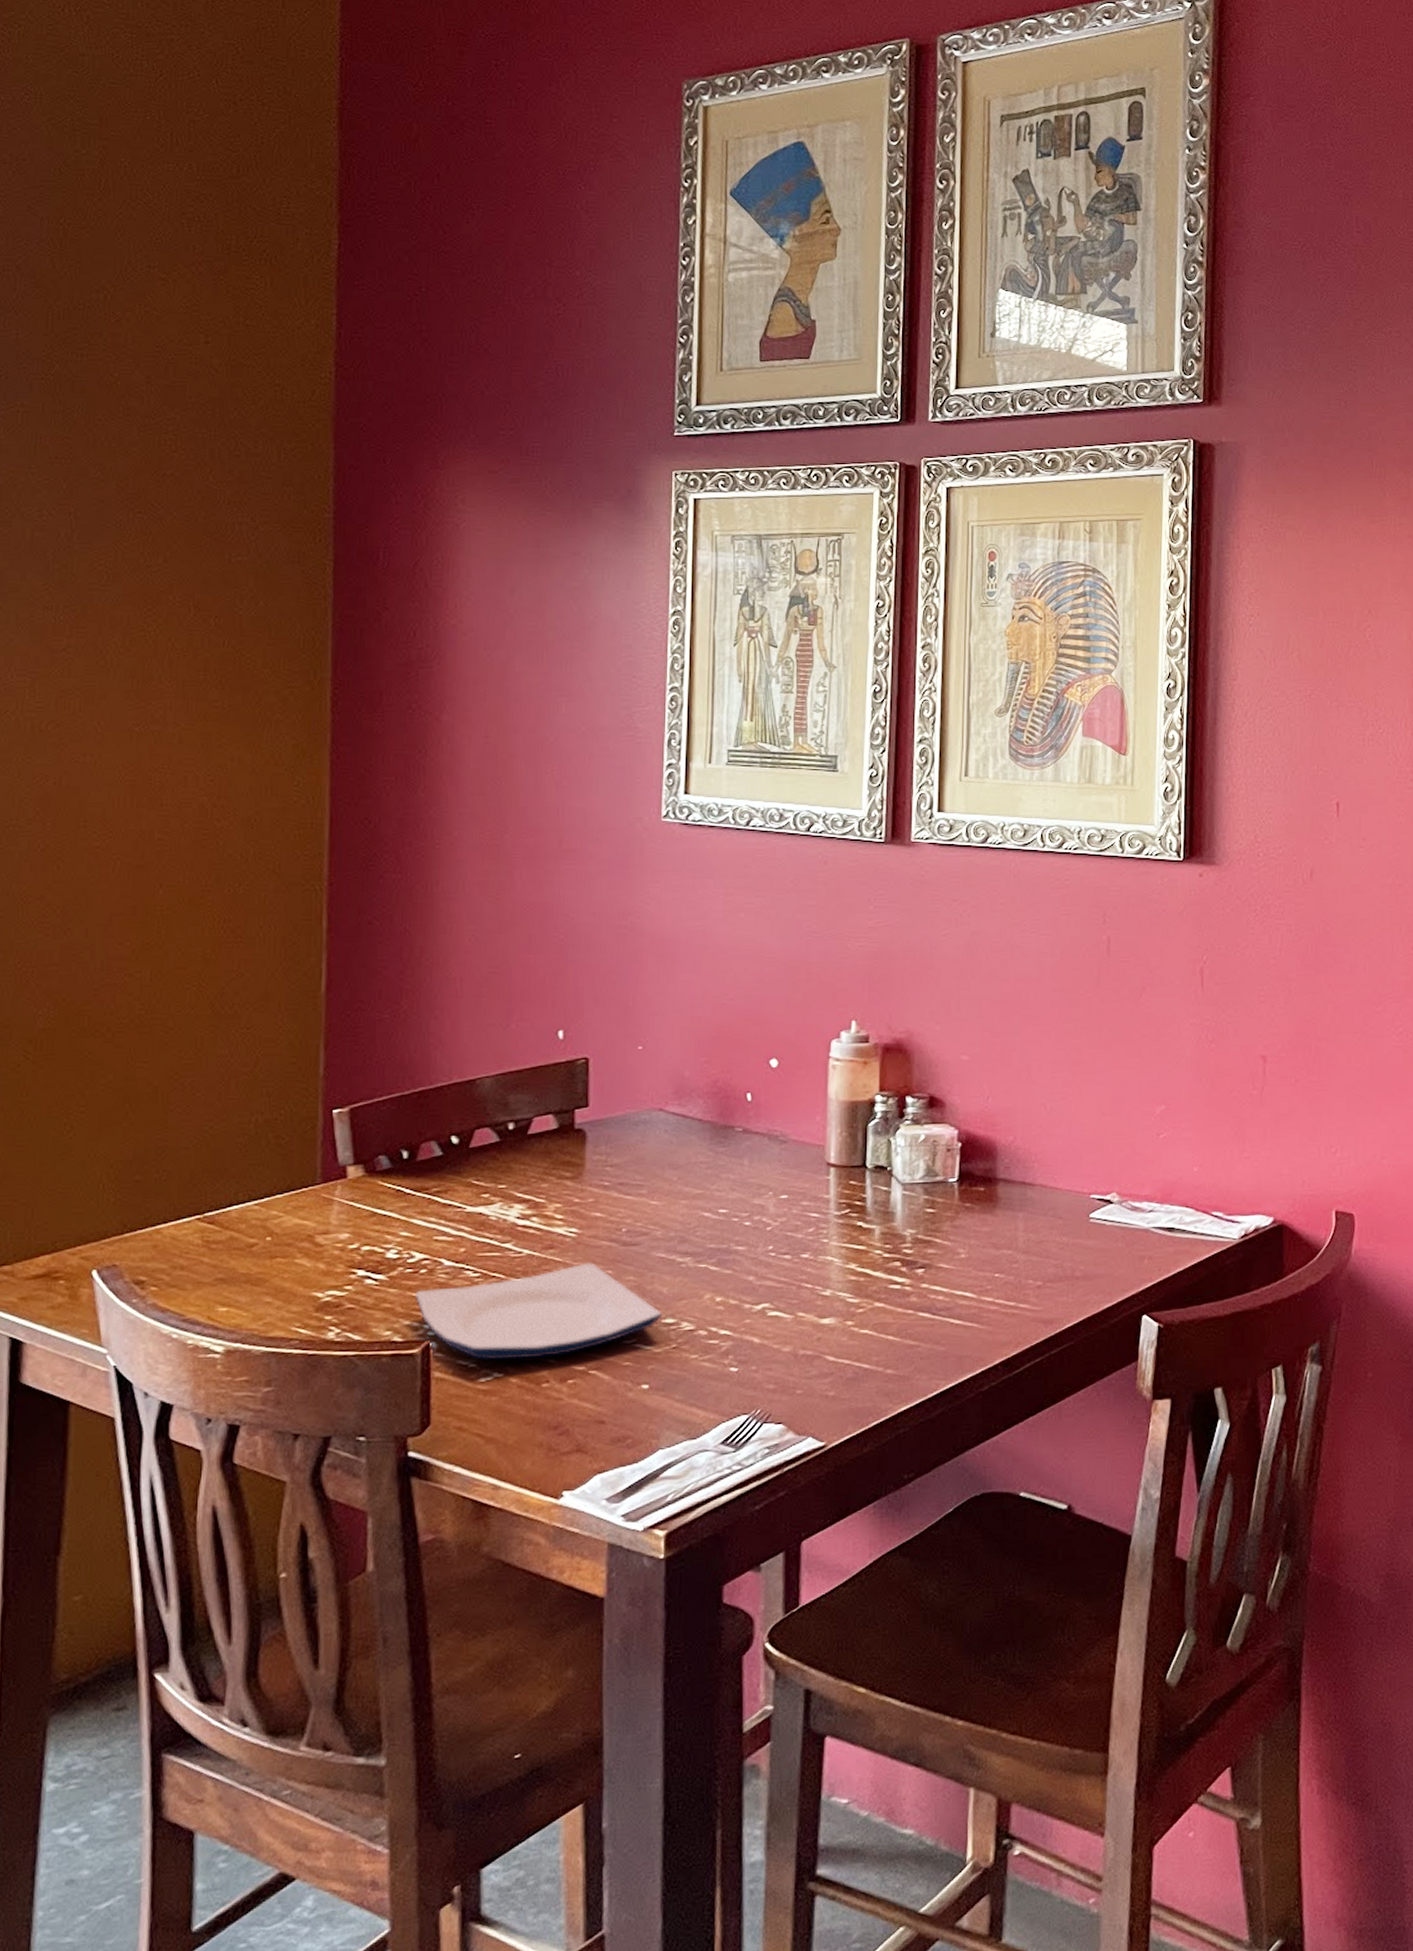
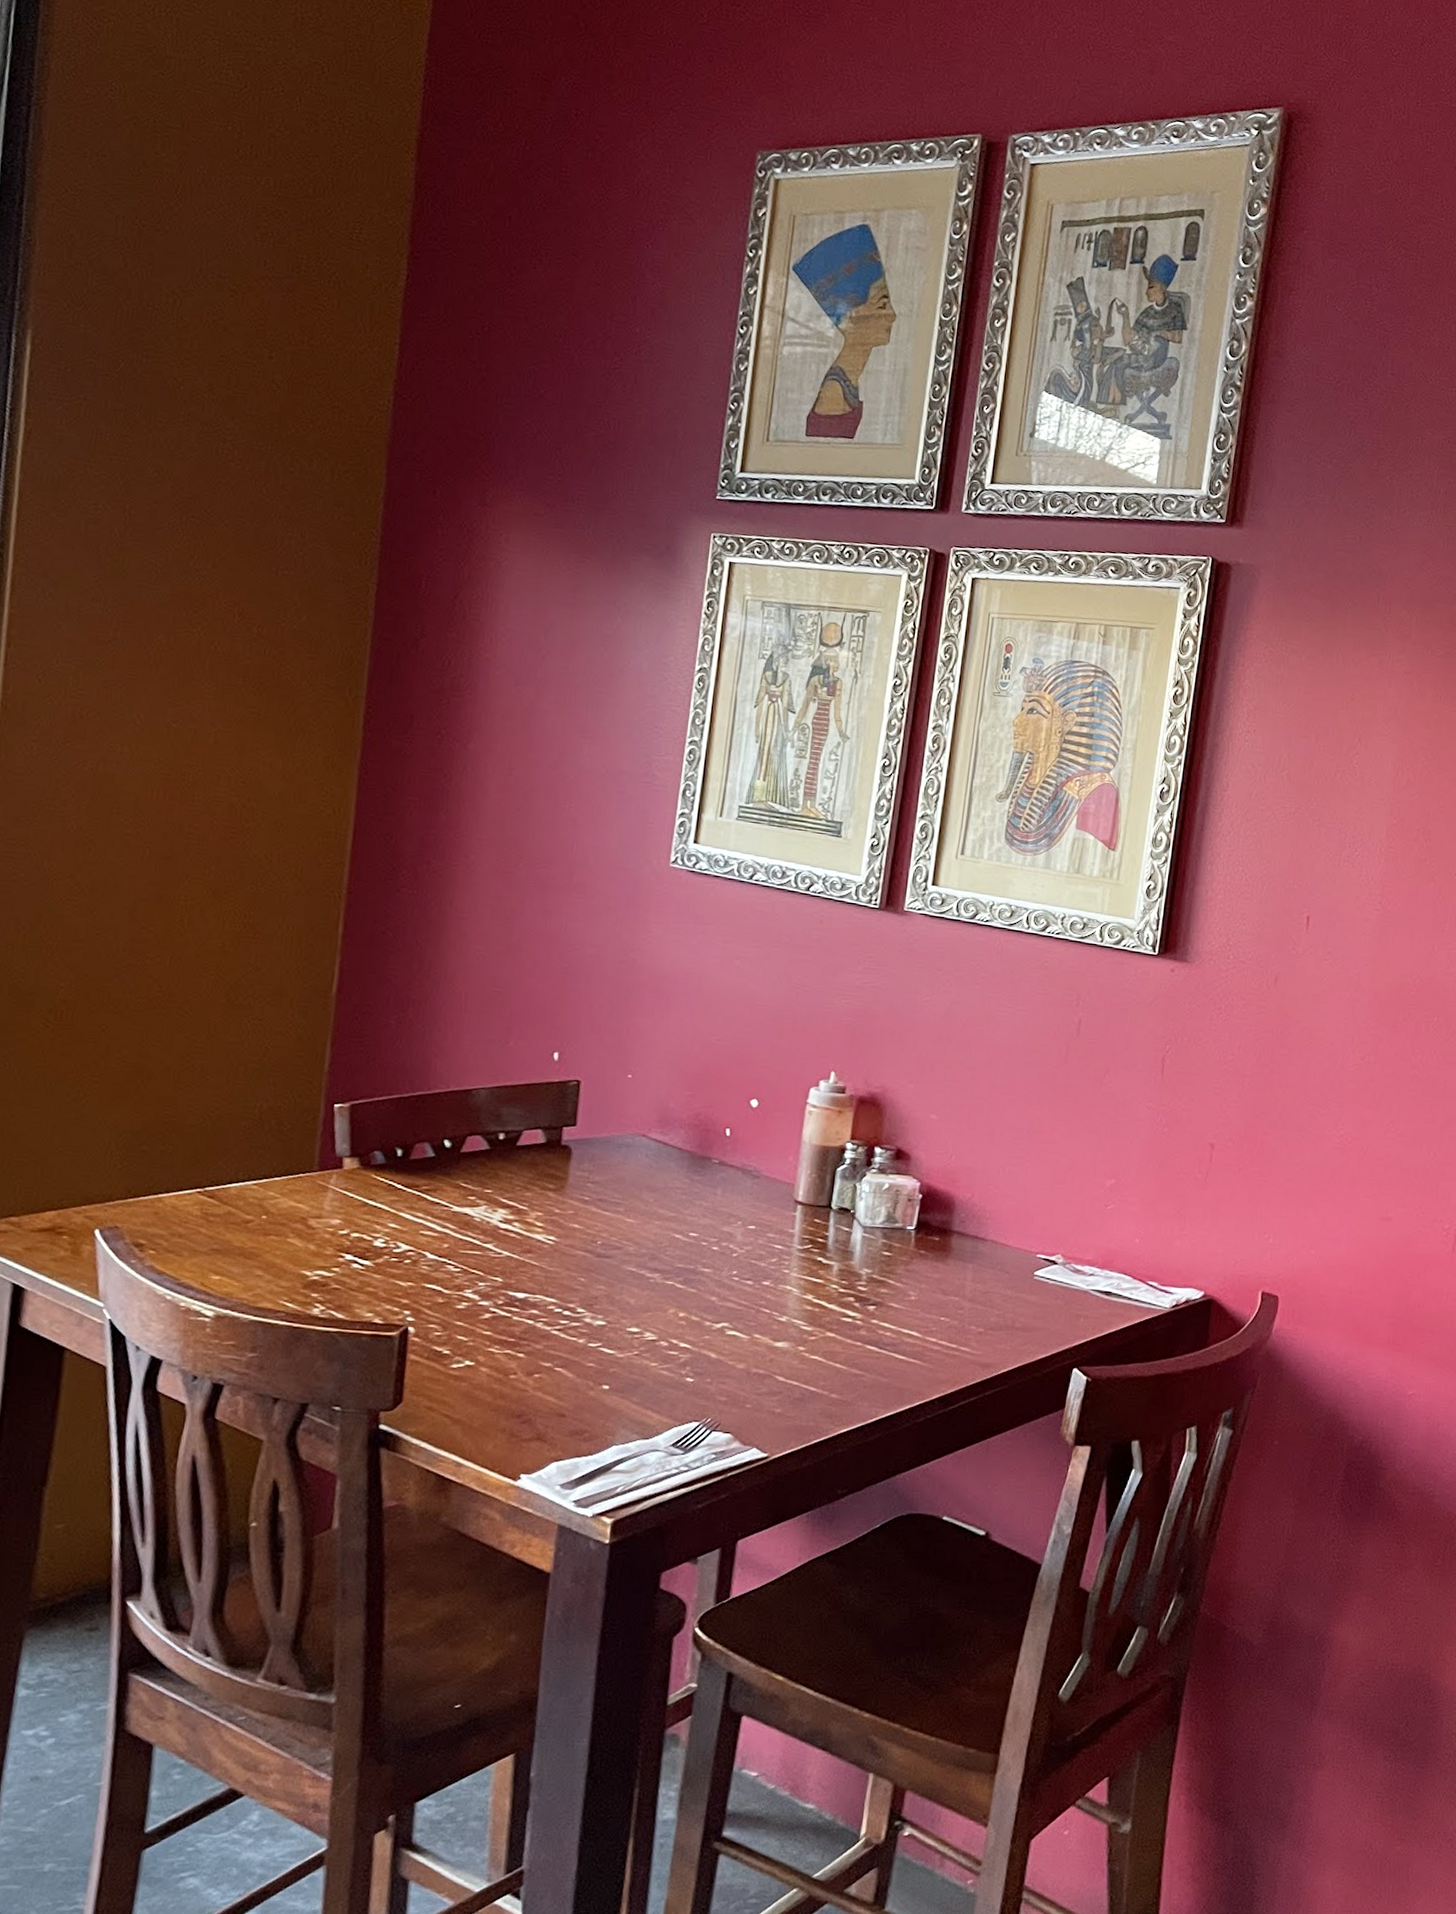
plate: present [416,1262,661,1360] -> none [398,1269,627,1351]

